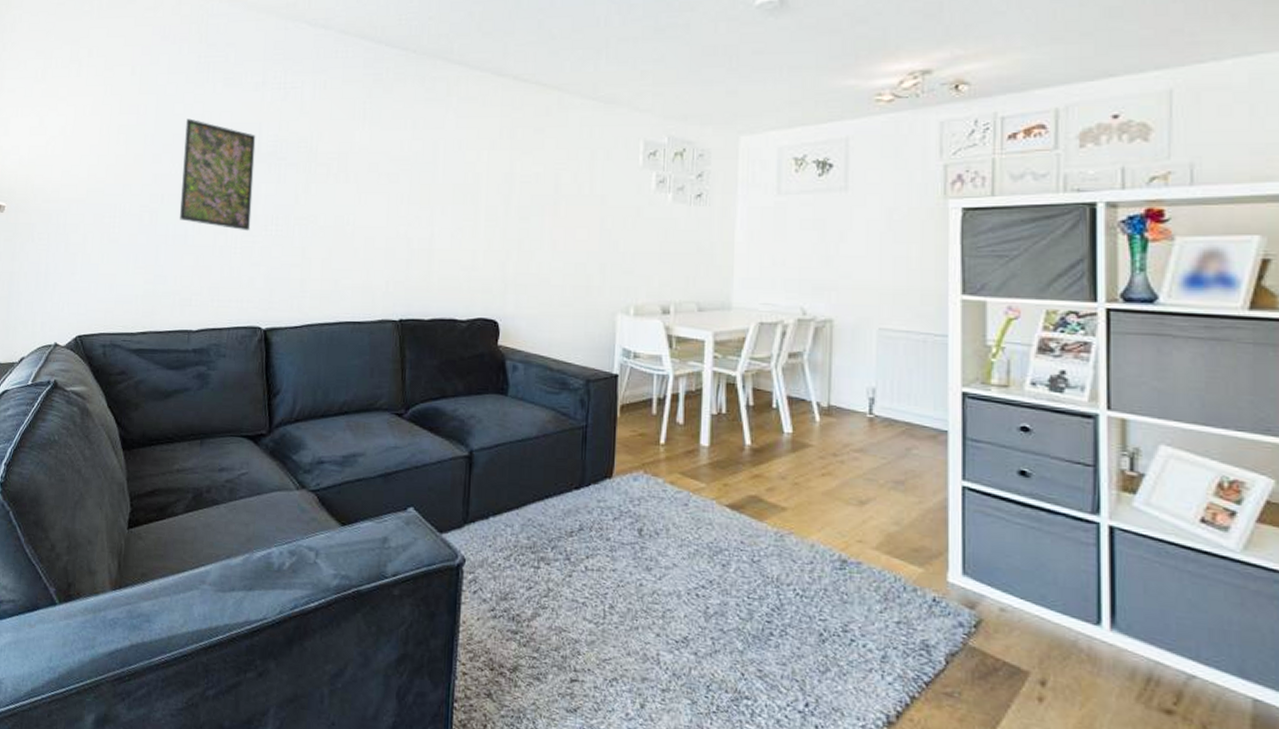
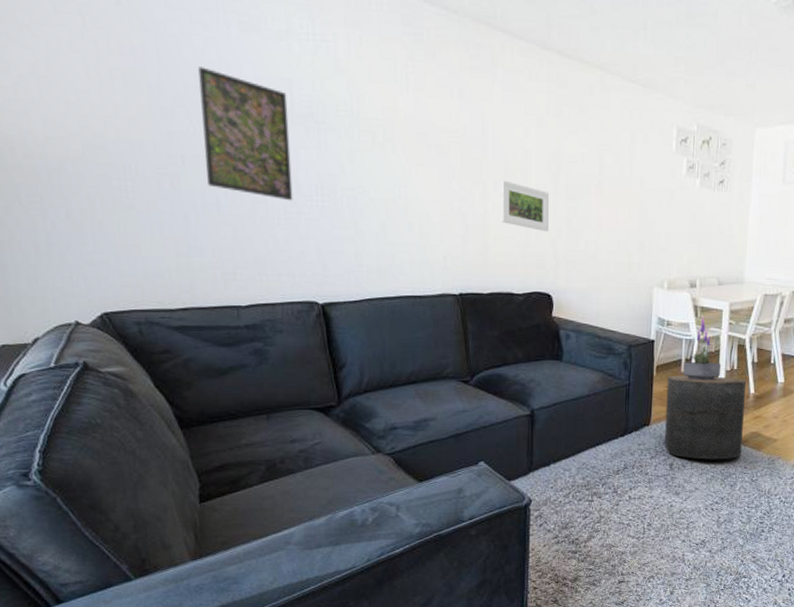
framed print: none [447,204,500,255] -> present [501,180,550,232]
stool: none [632,417,740,530] -> present [665,375,747,460]
potted plant: none [654,348,705,426] -> present [683,317,722,381]

